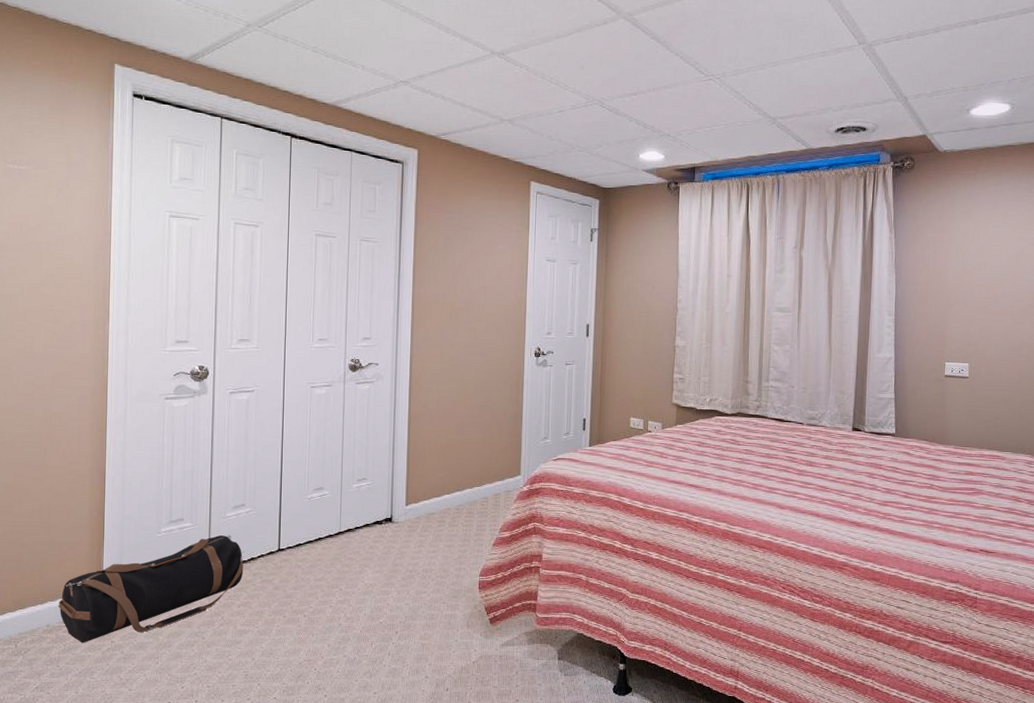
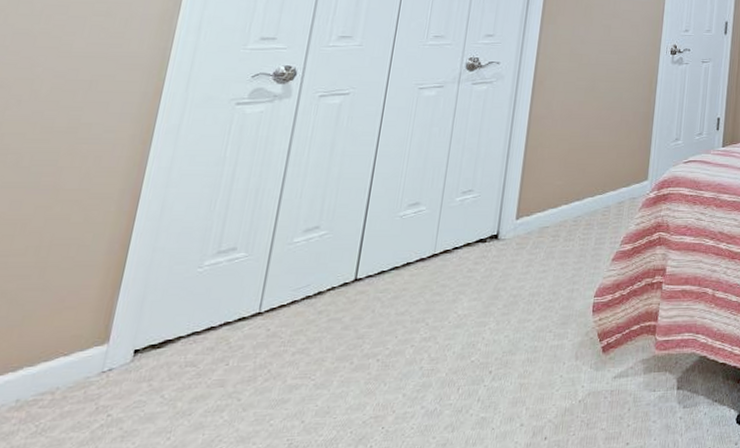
duffel bag: present [59,535,244,643] -> none [38,265,308,421]

